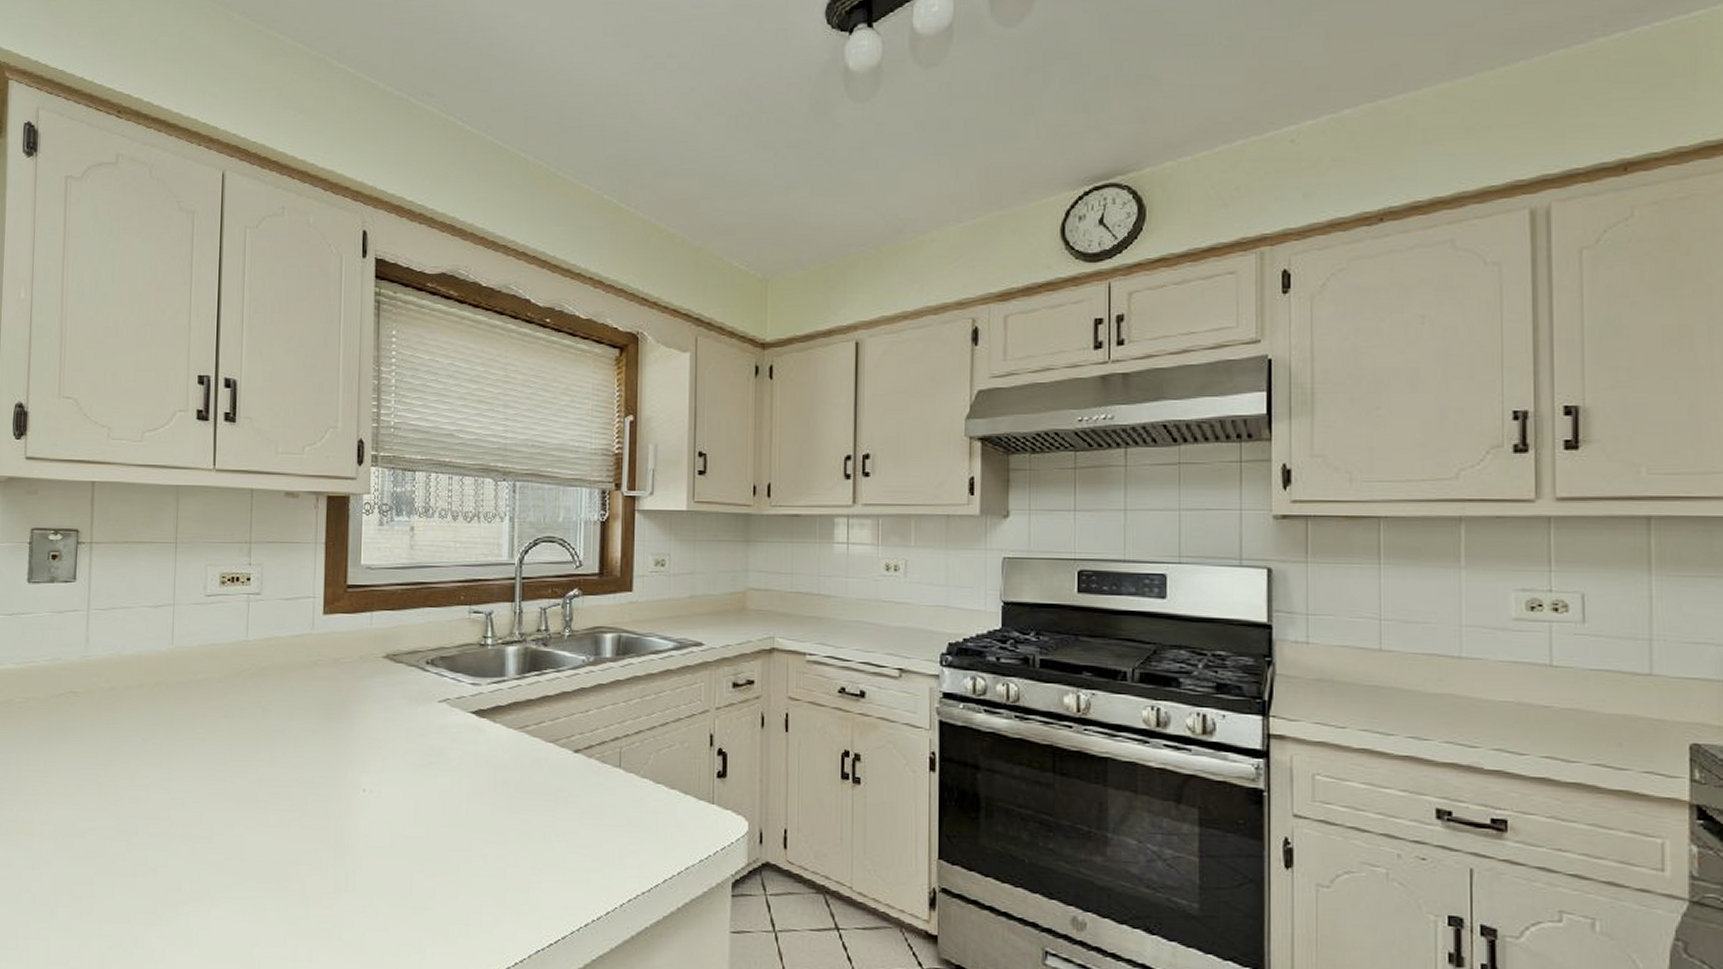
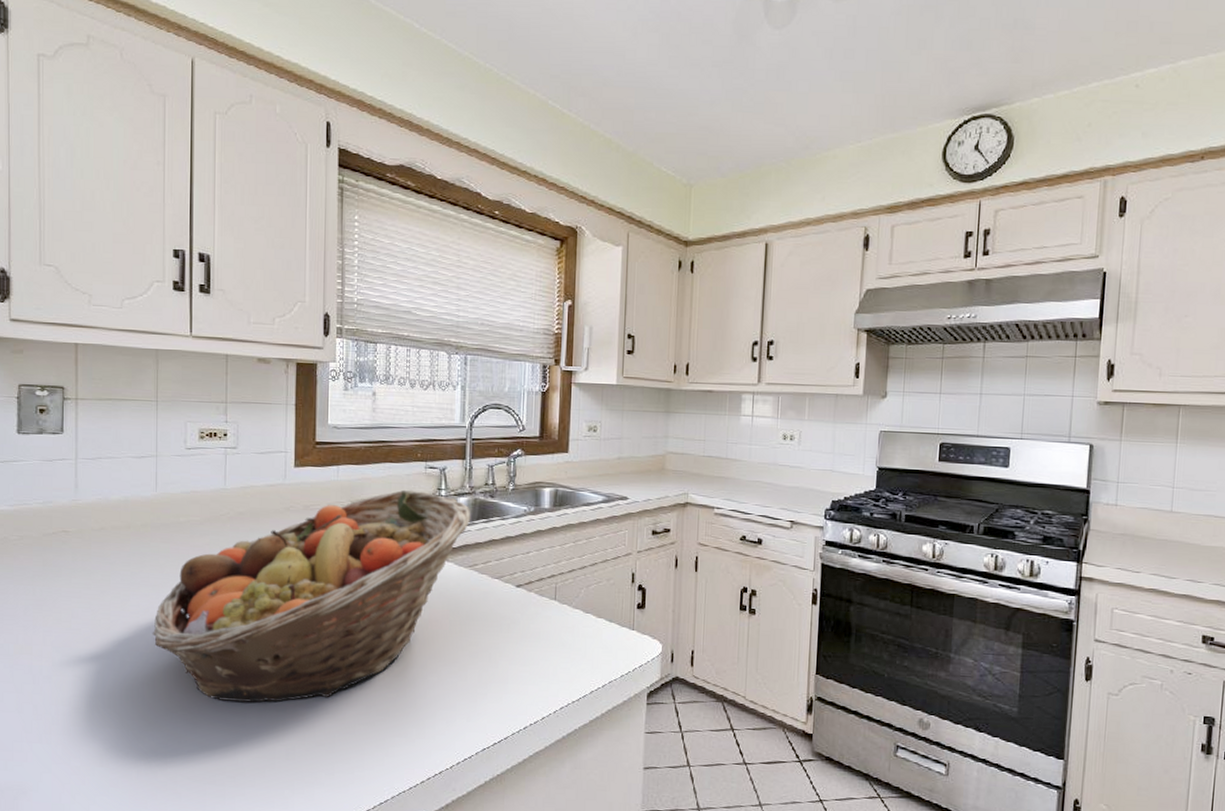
fruit basket: none [163,638,522,893] -> present [152,489,471,703]

